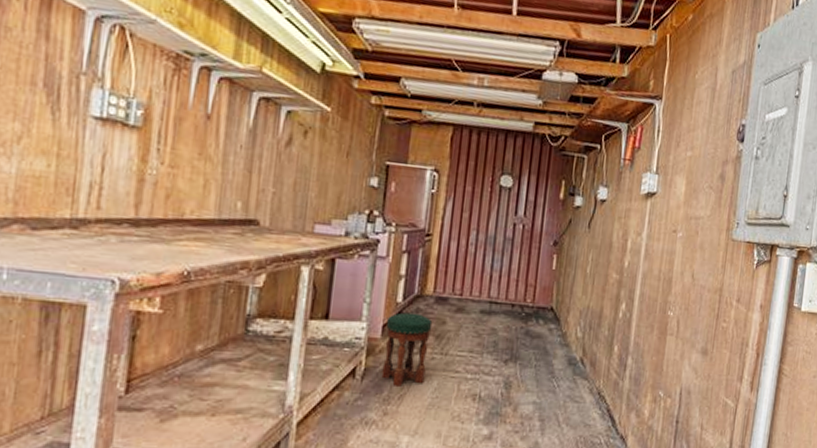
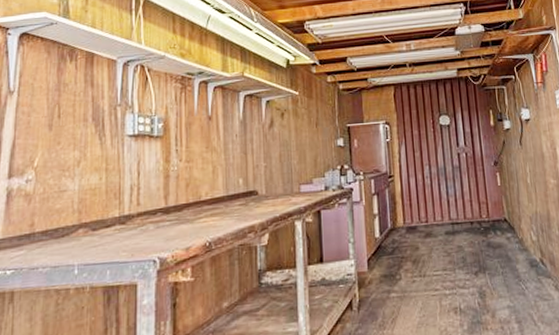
stool: present [381,312,433,388] -> none [370,244,411,313]

